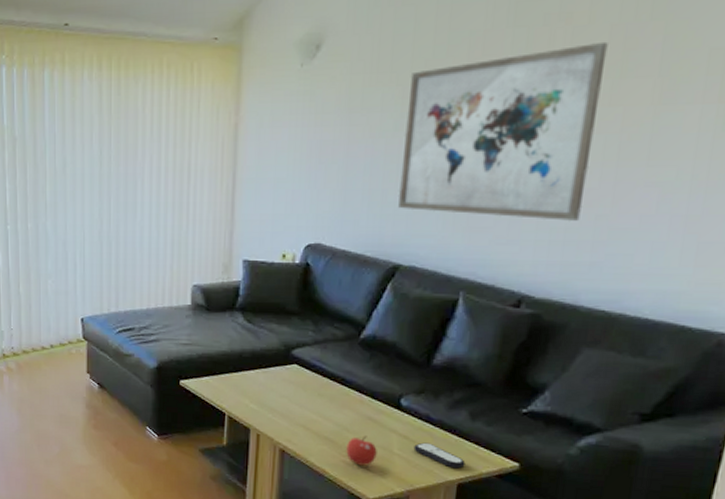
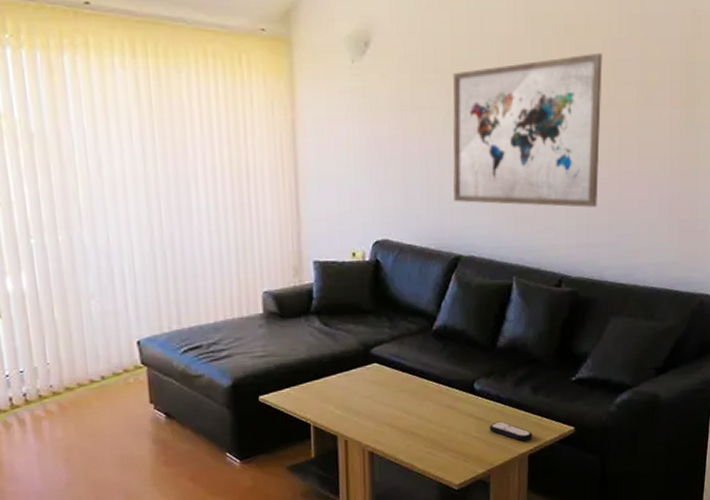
fruit: present [346,436,377,466] -> none [431,424,458,455]

